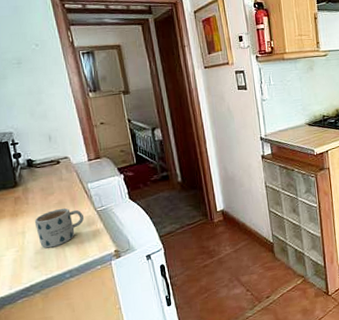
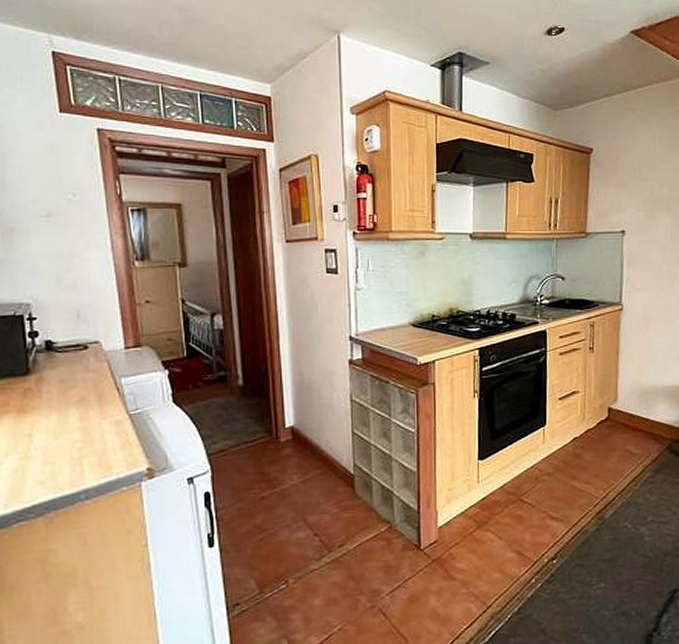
mug: present [34,208,85,249] -> none [46,407,112,458]

